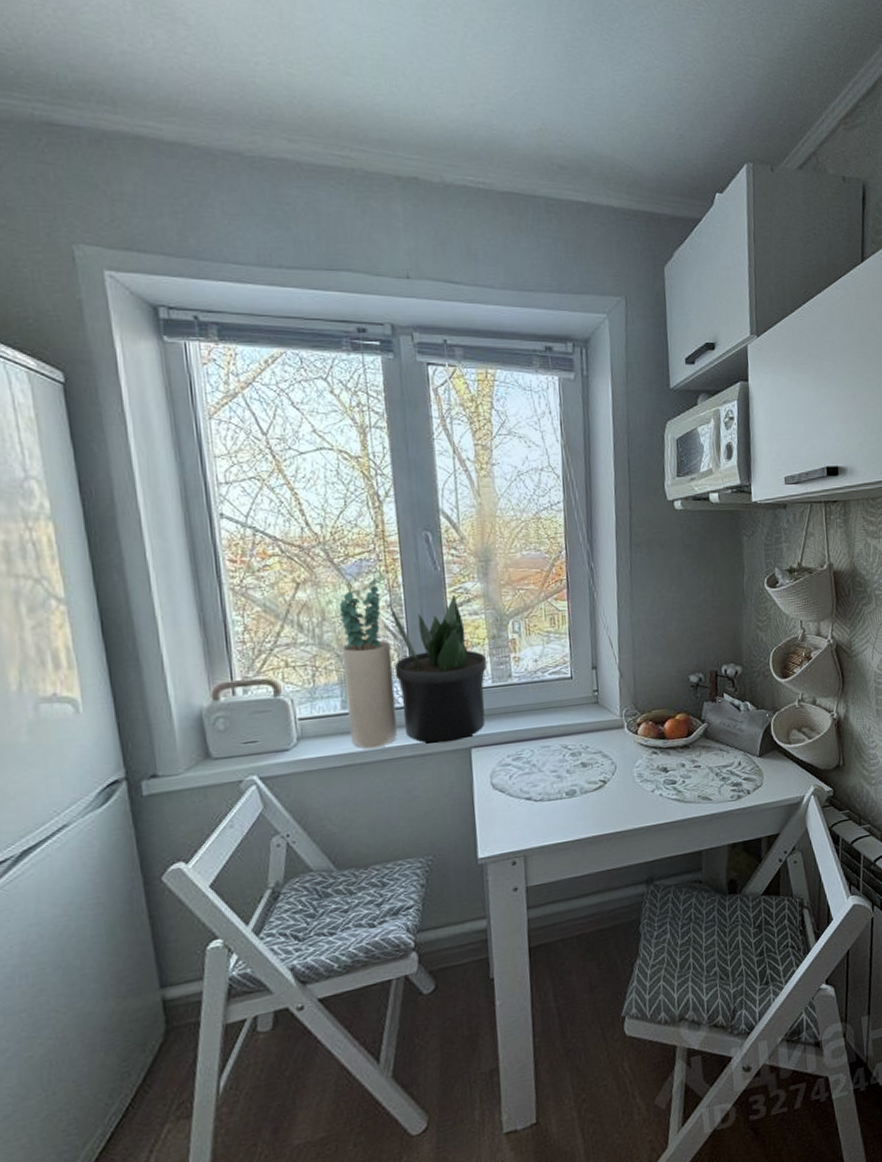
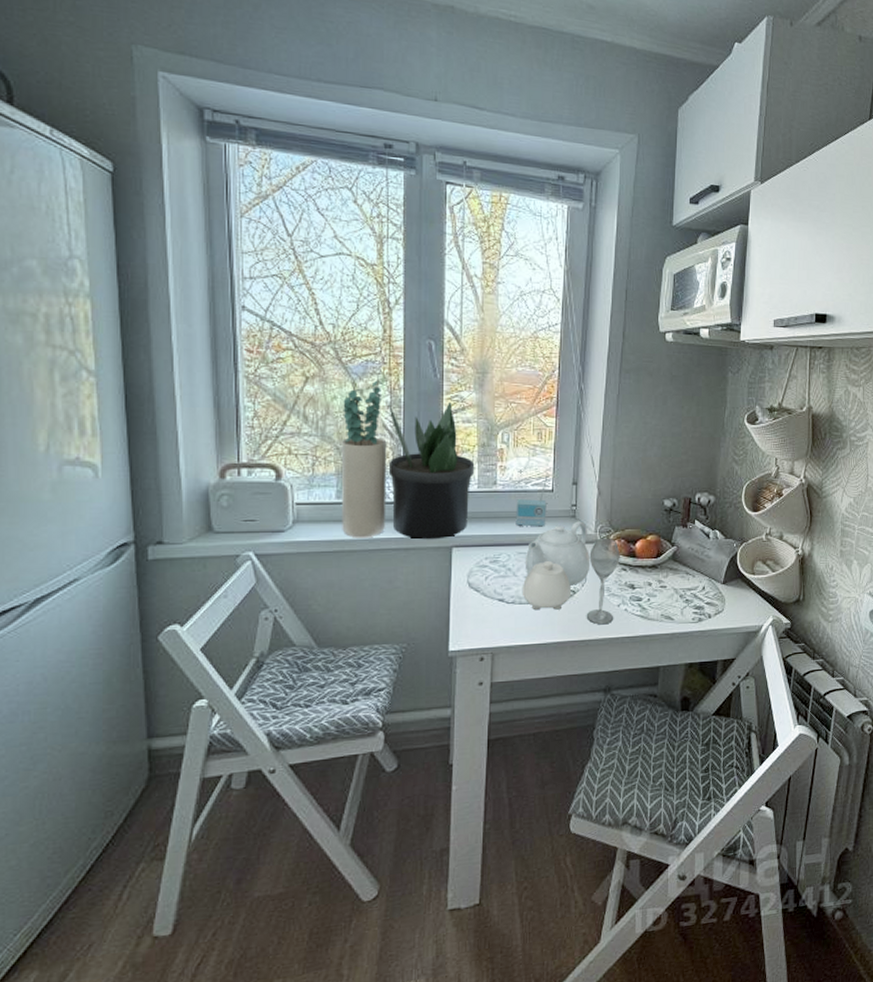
radio: none [534,662,568,719] -> present [516,475,548,527]
teapot: none [549,706,619,776] -> present [525,521,591,586]
sugar bowl: none [549,752,603,806] -> present [522,561,572,611]
wineglass: none [617,721,650,814] -> present [586,538,620,625]

